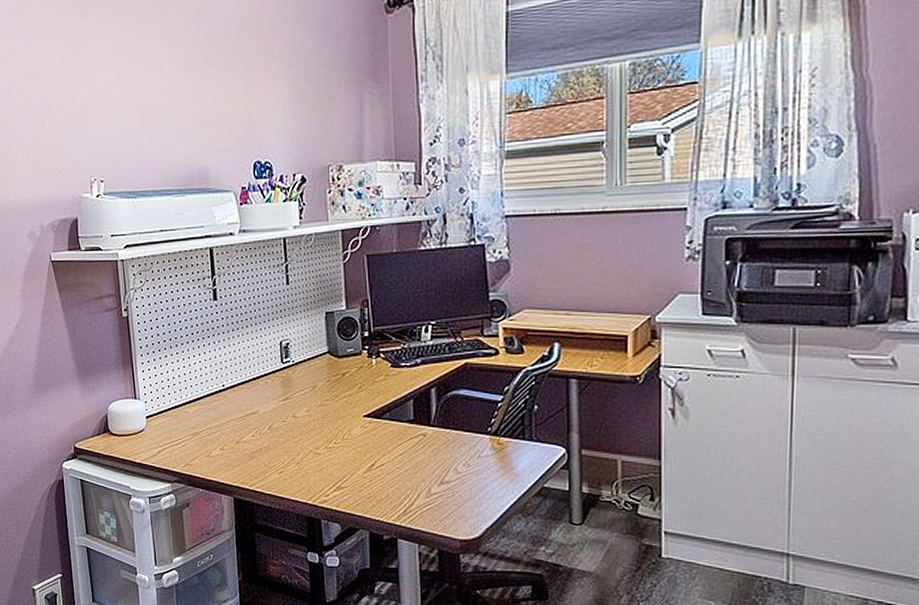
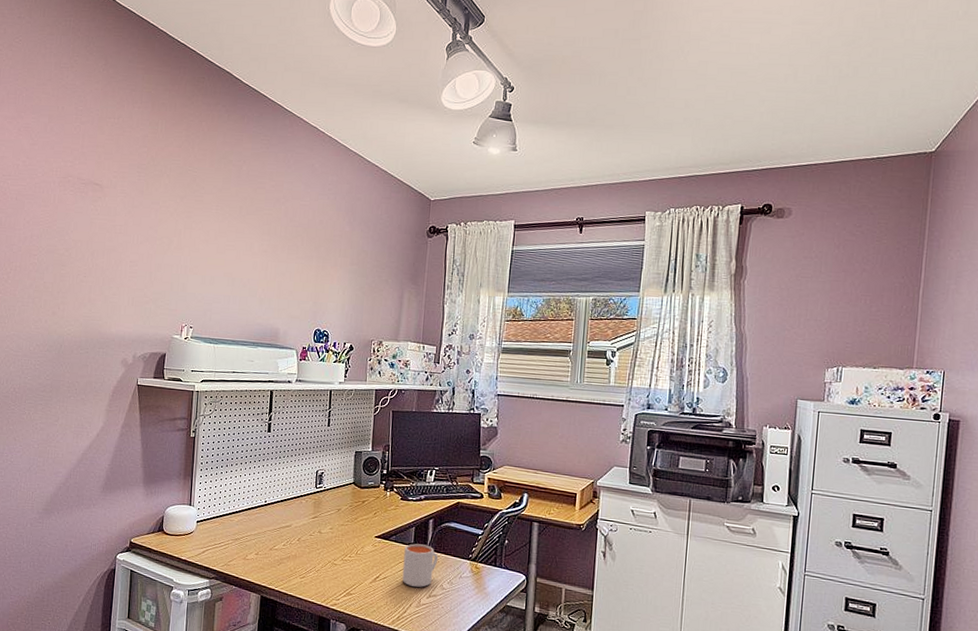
mug: none [403,420,448,473] -> present [402,543,439,587]

